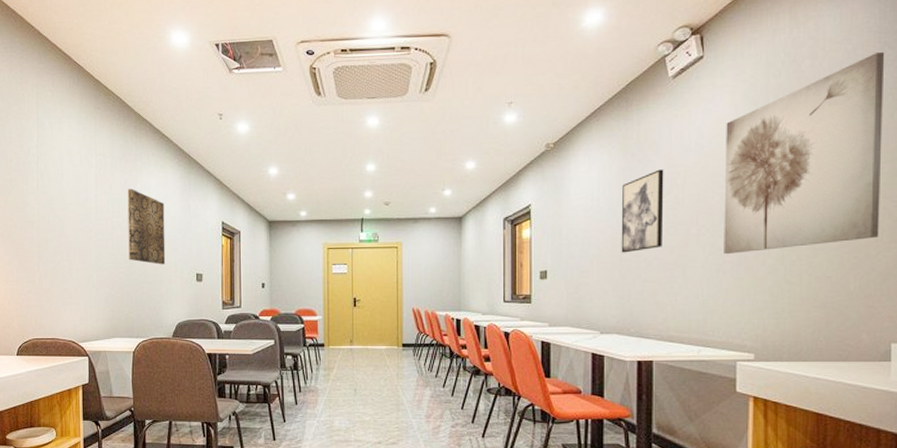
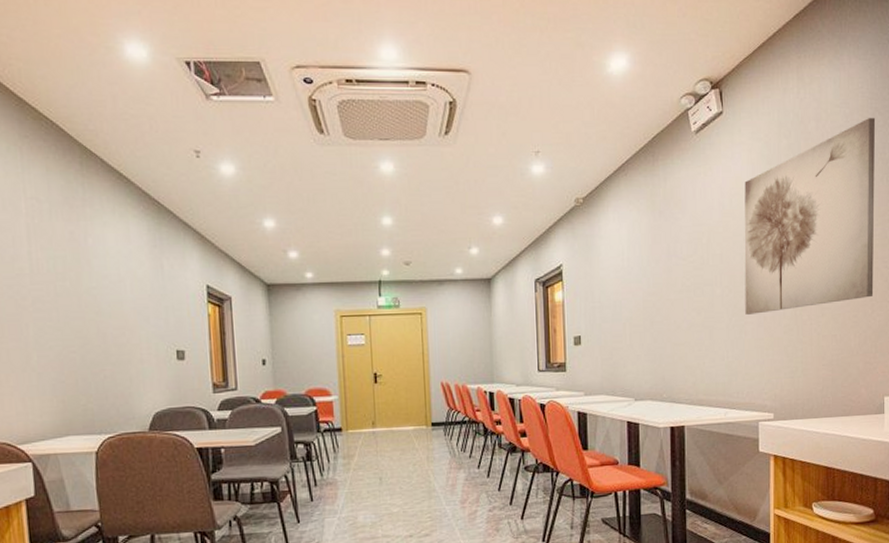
wall art: present [127,189,166,265] -> none [74,243,134,341]
wall art: present [621,169,664,253] -> none [651,228,691,316]

